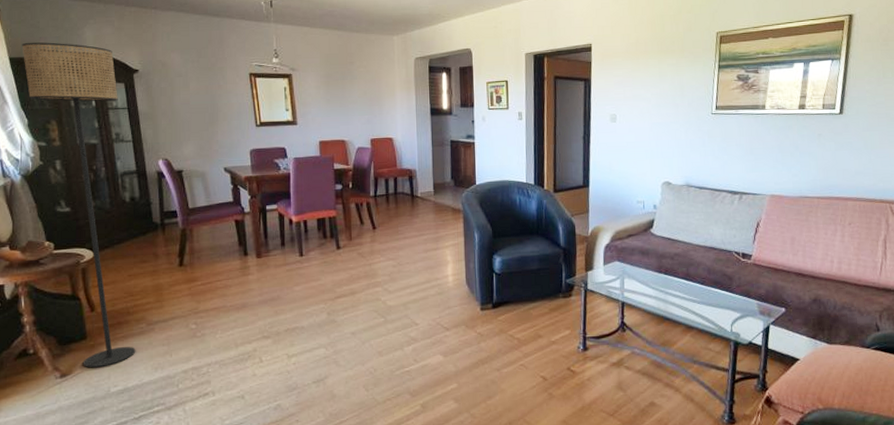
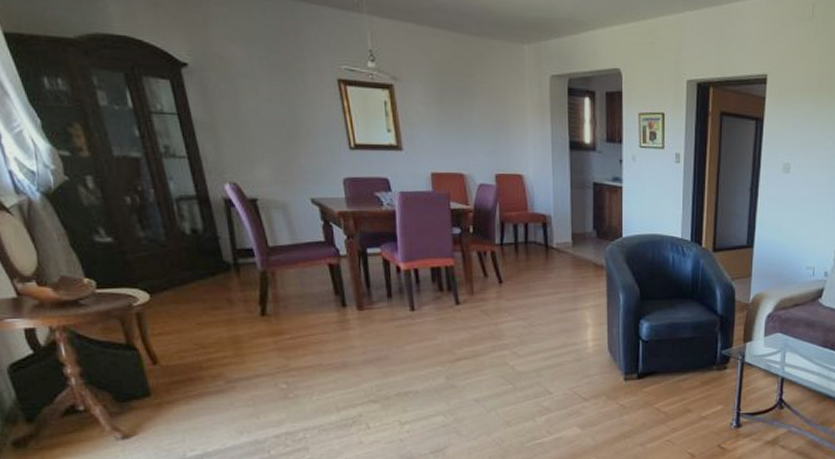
floor lamp: present [22,42,136,368] -> none [19,13,215,429]

